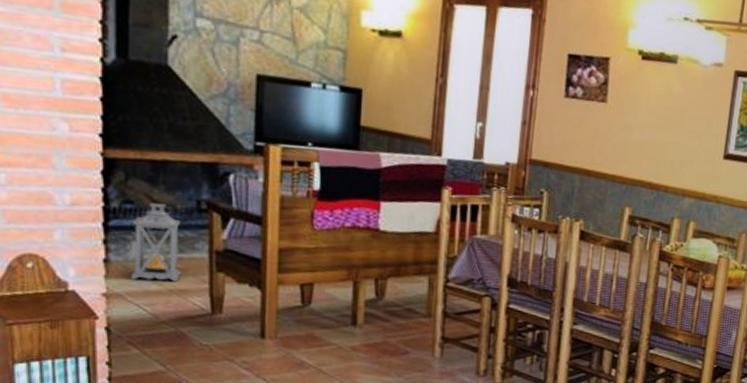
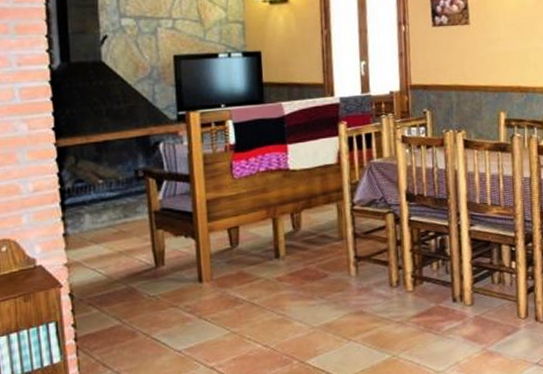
lantern: present [130,202,181,282] -> none [85,178,127,248]

